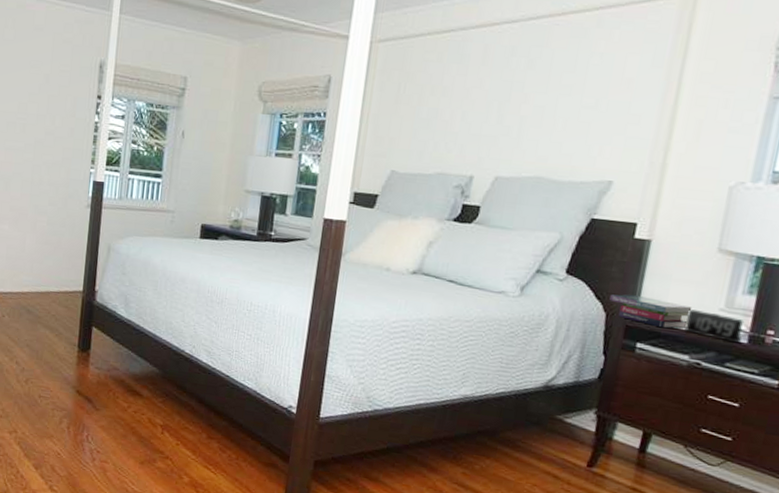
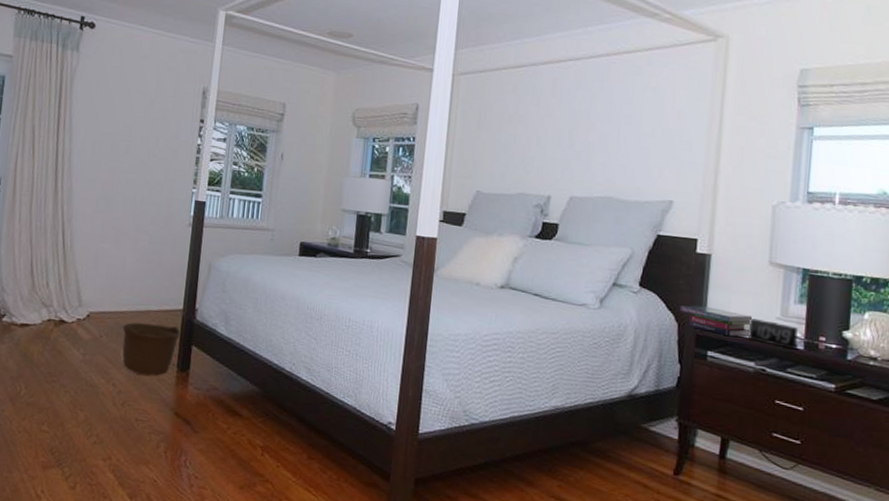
basket: none [24,303,82,355] -> present [122,322,181,375]

